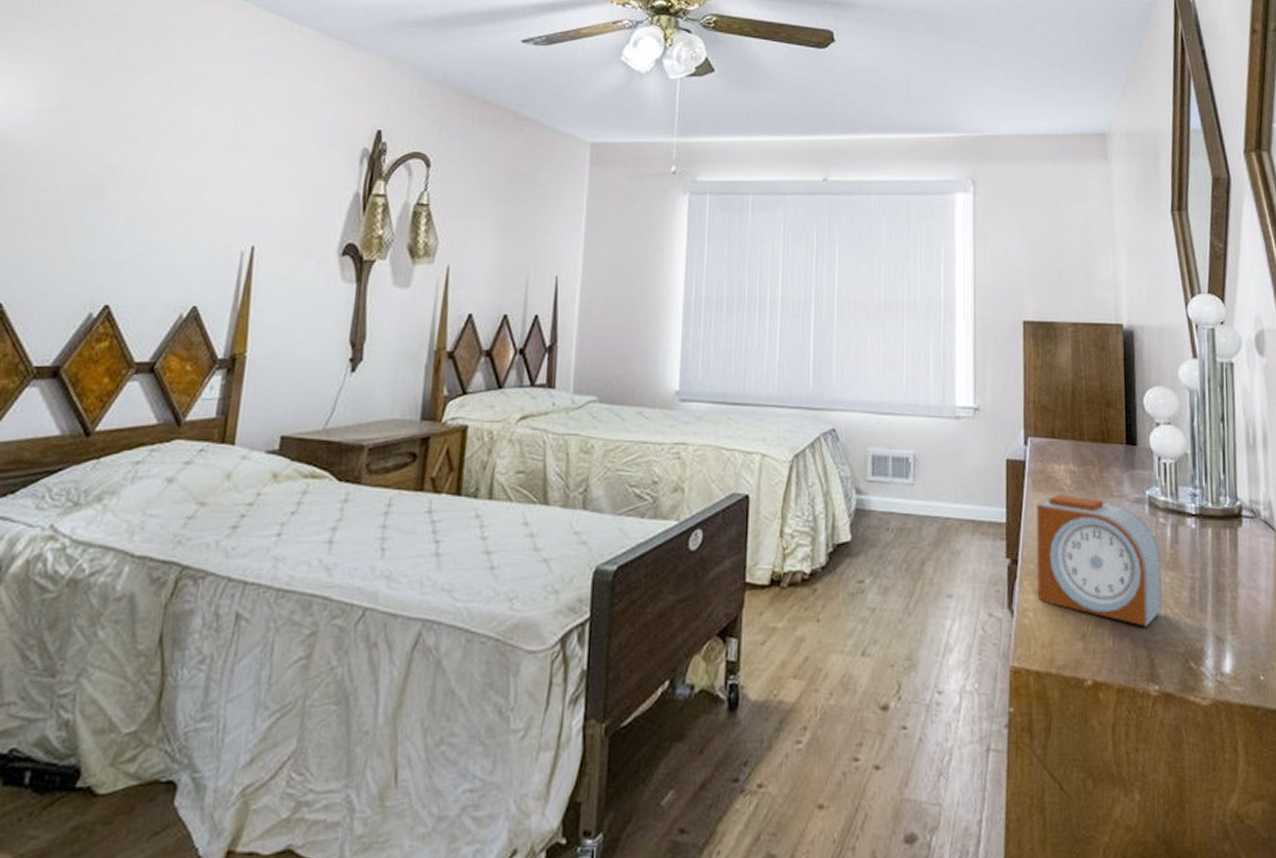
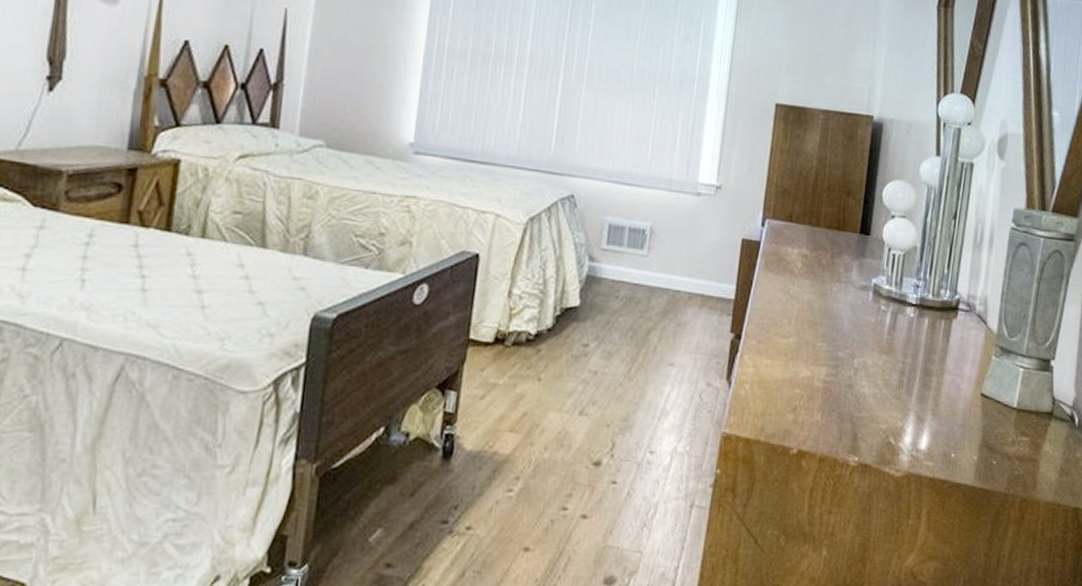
alarm clock: present [1036,493,1162,626] -> none [755,275,878,404]

